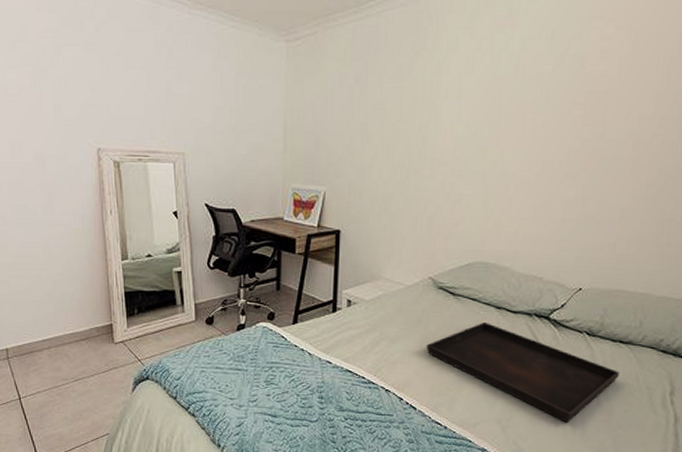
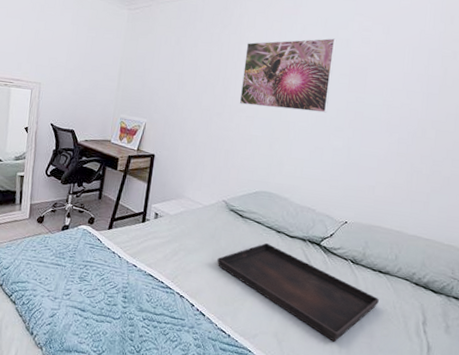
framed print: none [442,55,567,157] -> present [239,38,337,113]

